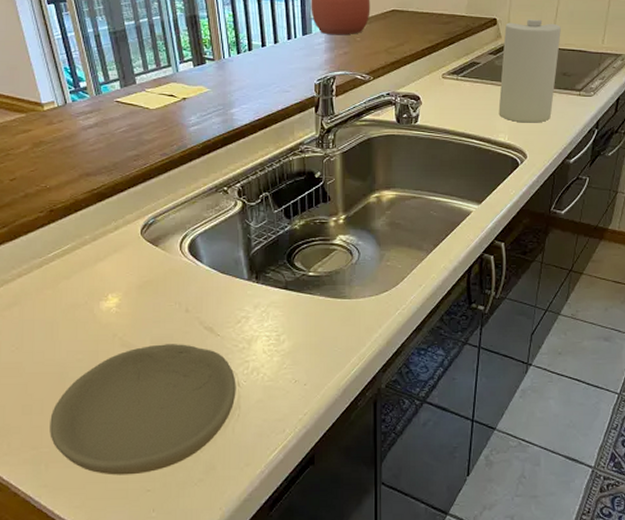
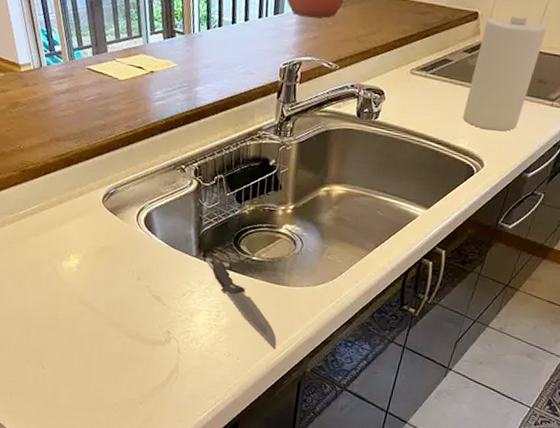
bowl: present [50,344,236,475] -> none [14,305,177,415]
knife: none [259,278,346,369] -> present [206,257,277,350]

